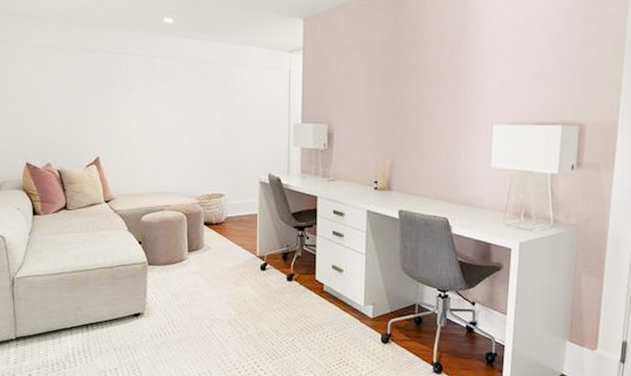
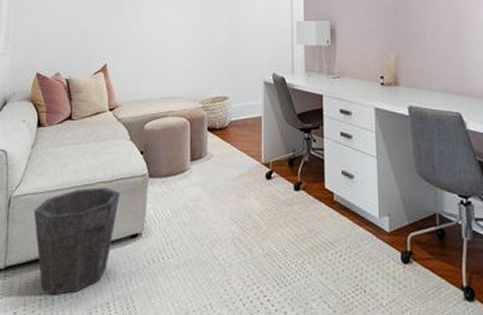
waste bin: none [38,272,121,362] -> present [33,187,120,295]

